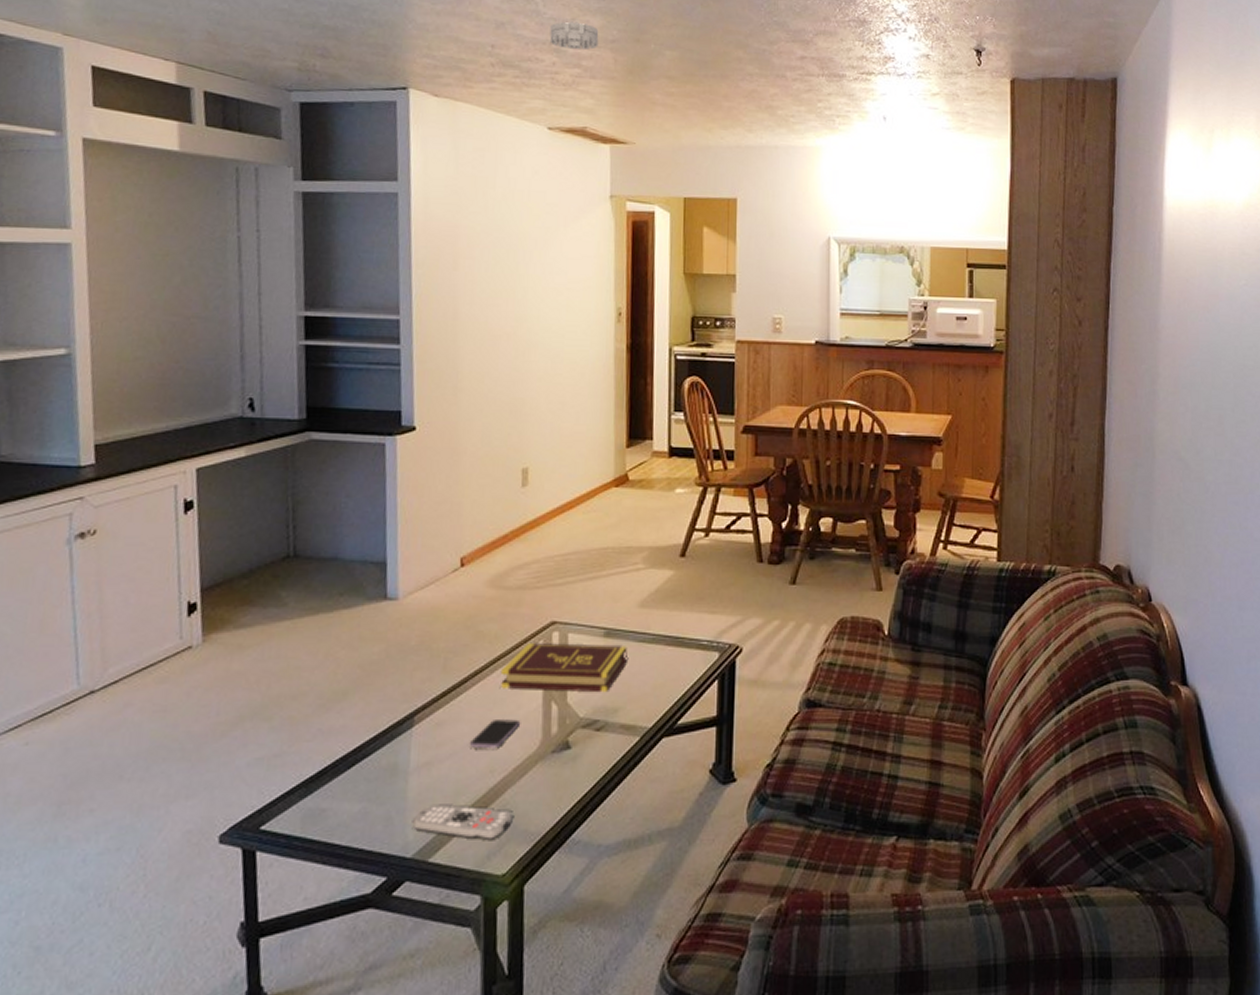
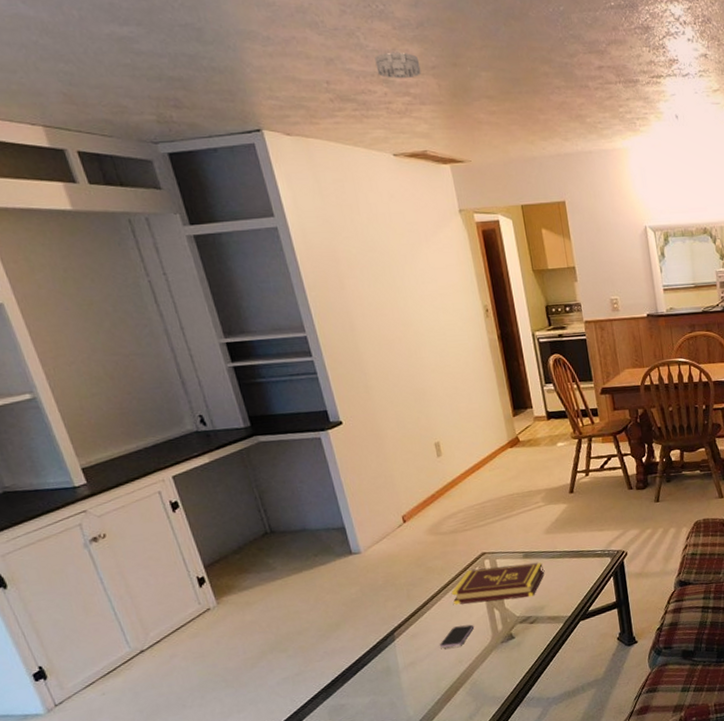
remote control: present [411,804,513,841] -> none [409,685,483,709]

